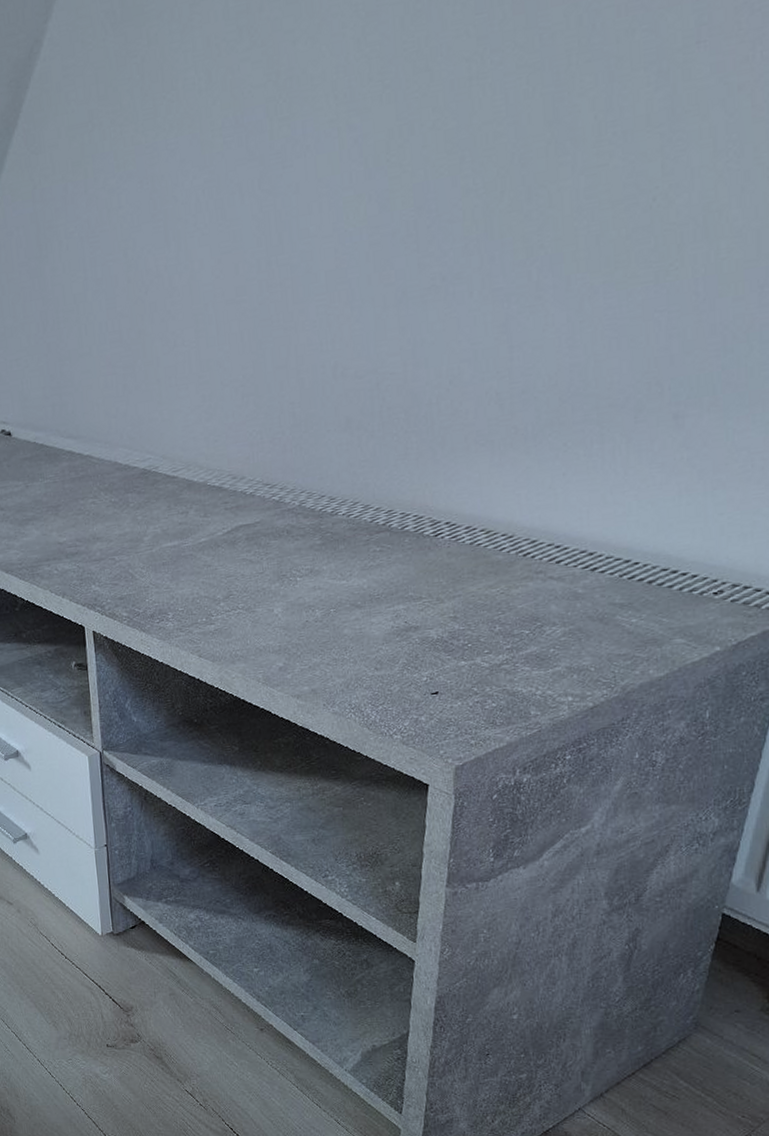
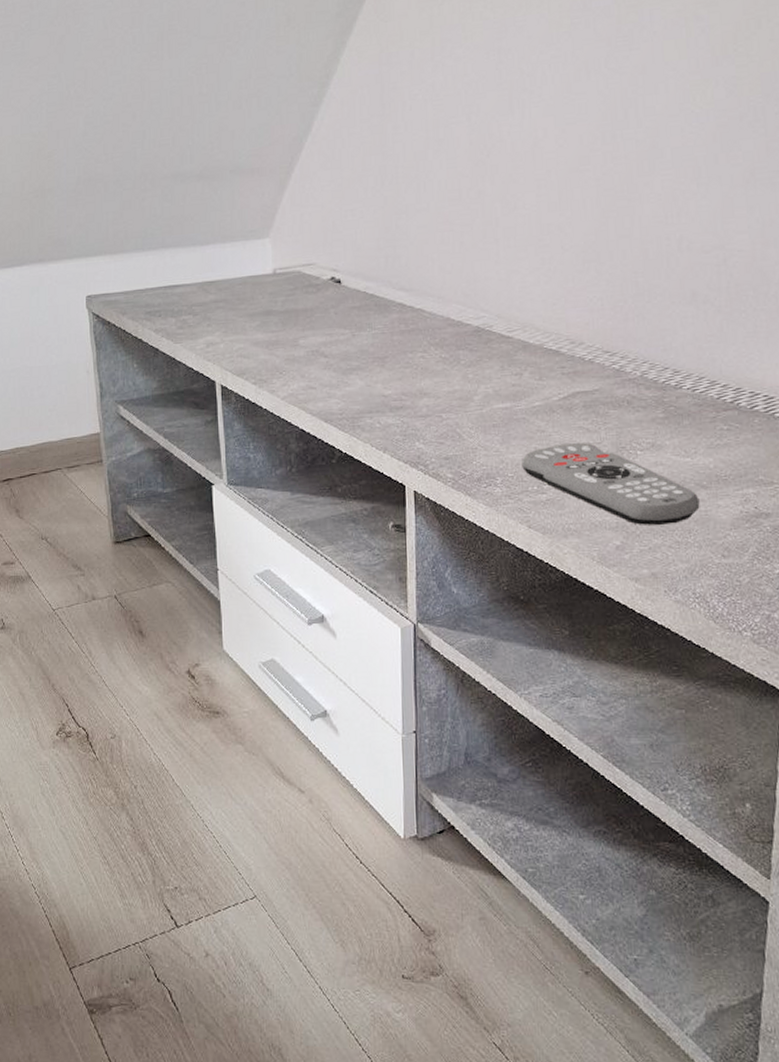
remote control: none [190,573,355,647] -> present [522,443,700,525]

